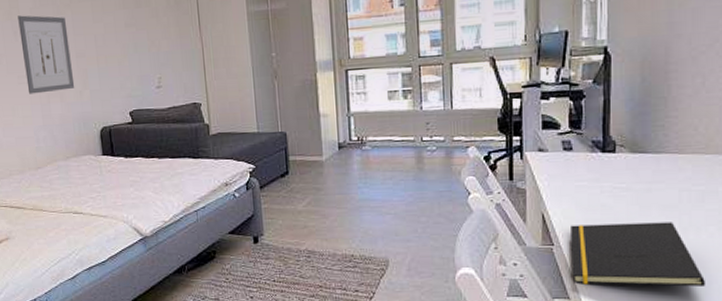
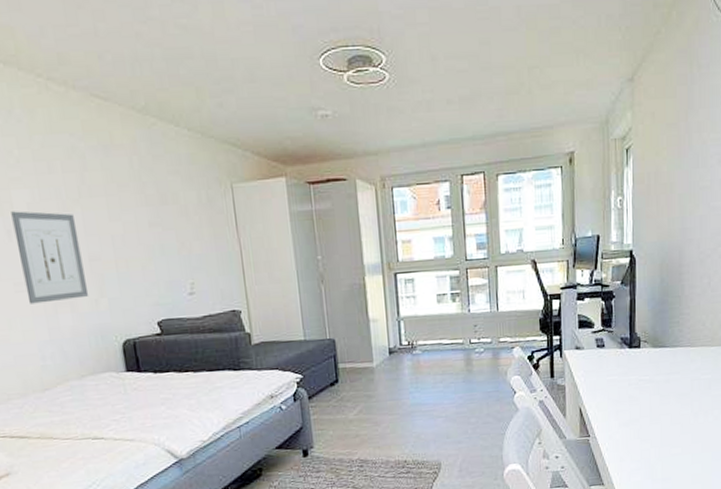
notepad: present [571,222,706,287] -> none [604,408,713,471]

